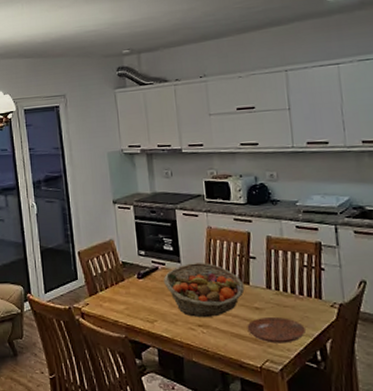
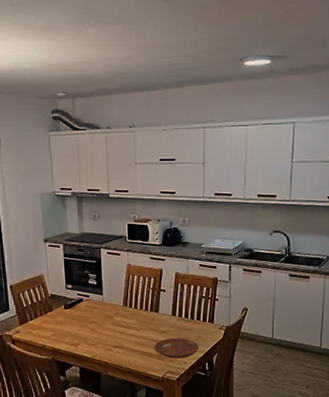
fruit basket: present [164,262,245,317] -> none [88,294,155,340]

